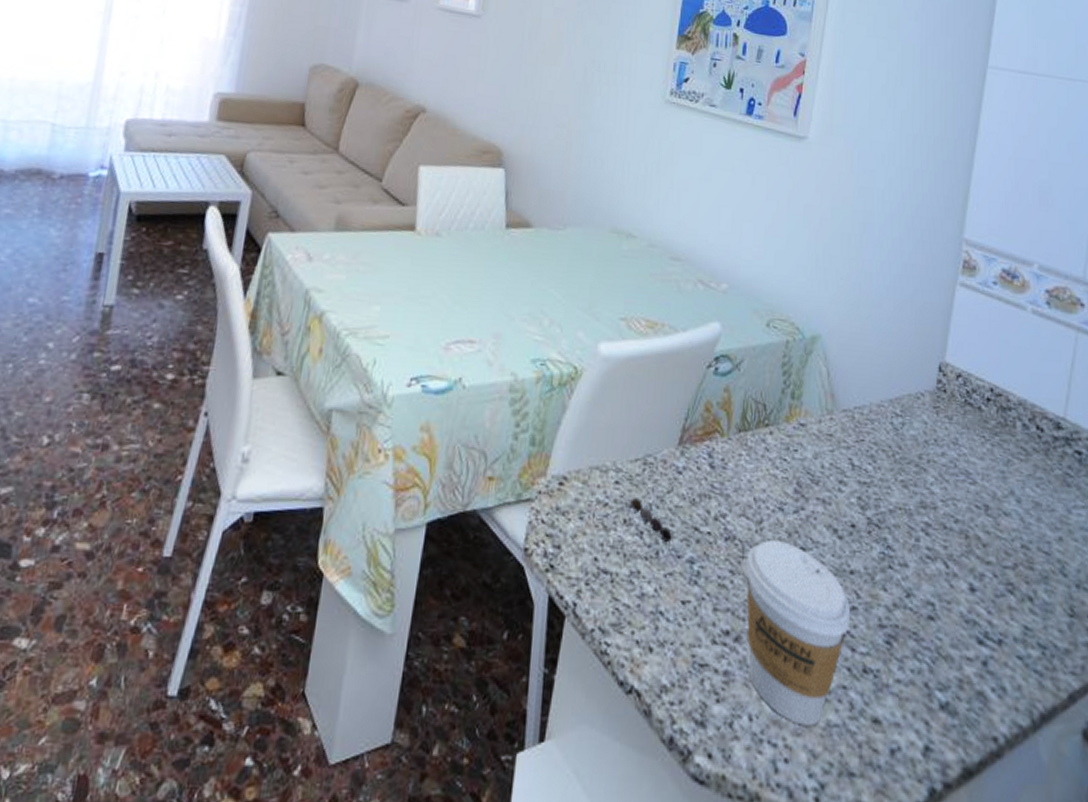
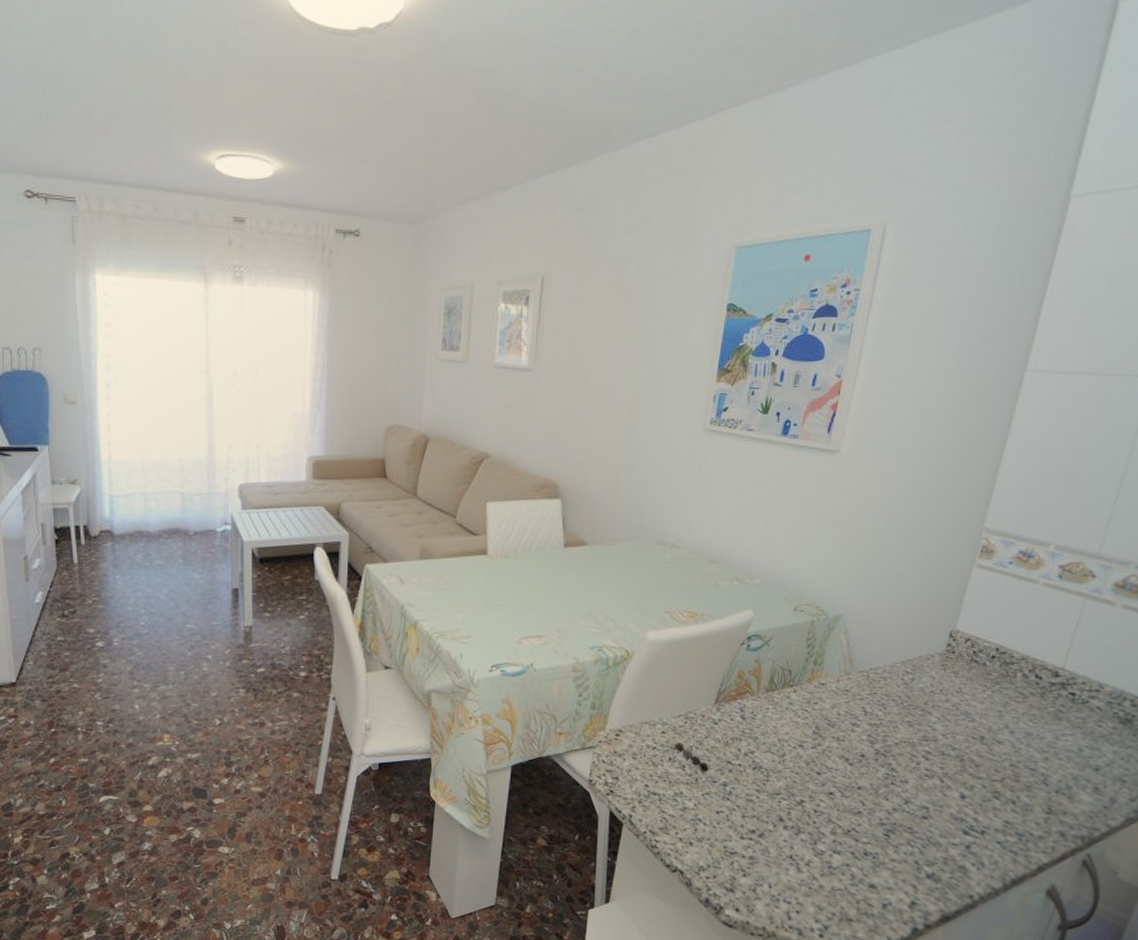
coffee cup: present [746,540,850,726] -> none [769,768,856,890]

